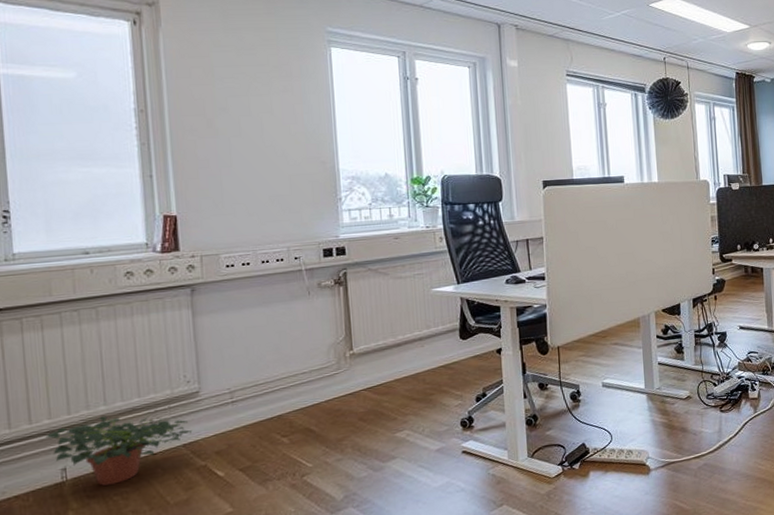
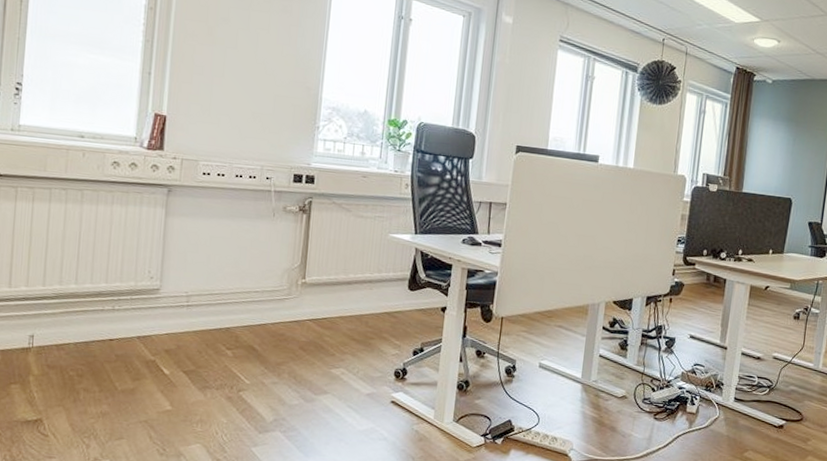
potted plant: present [45,416,193,486] -> none [21,294,148,360]

